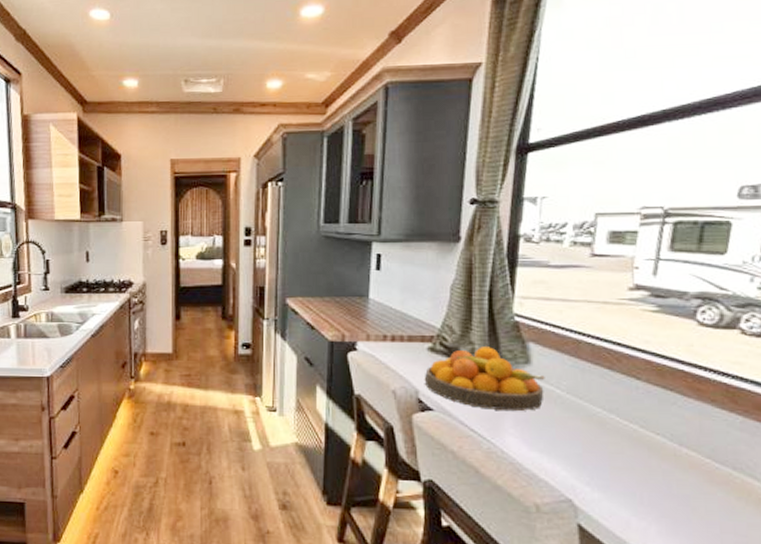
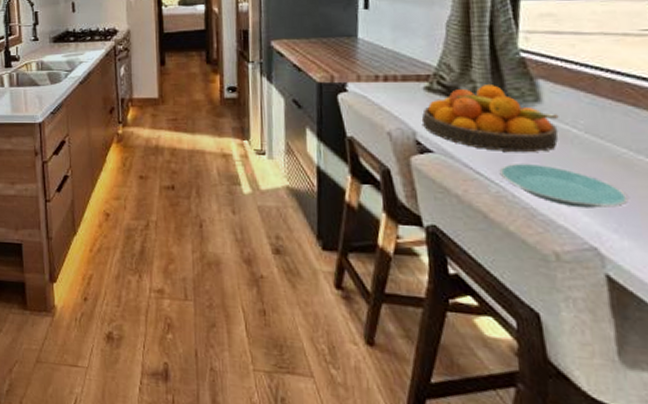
plate: none [491,422,600,463] -> present [499,164,629,208]

